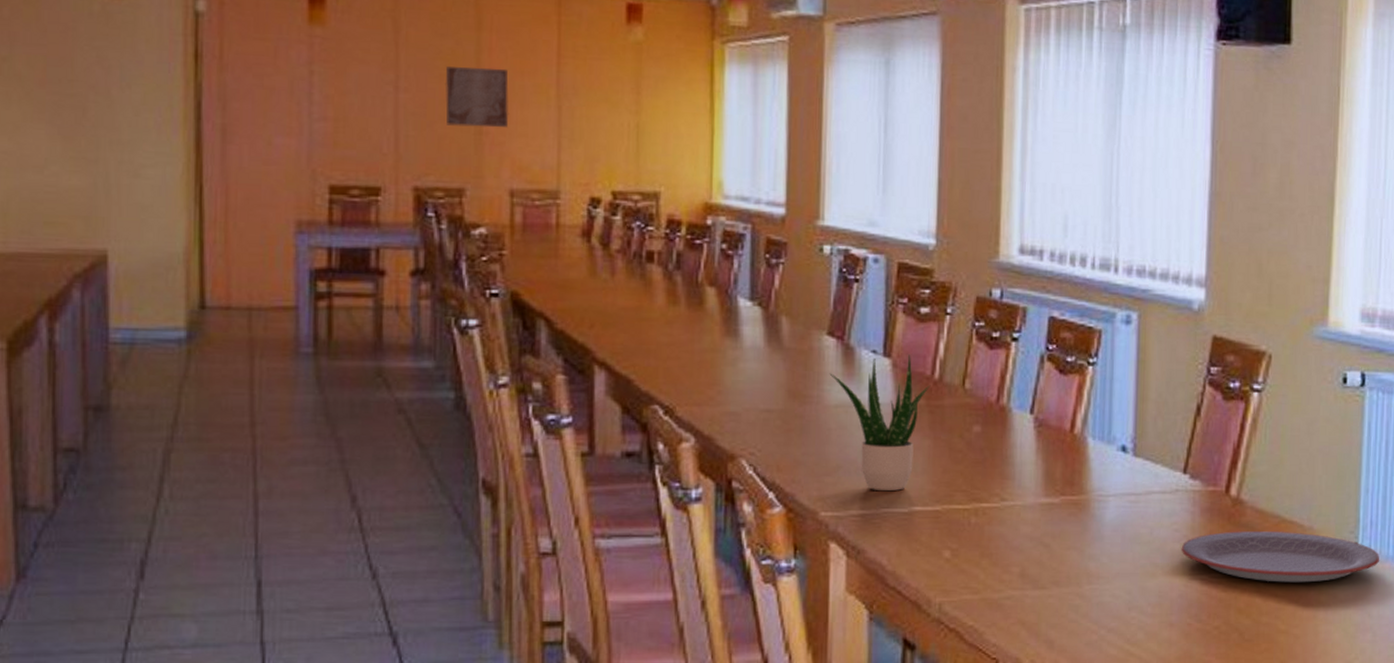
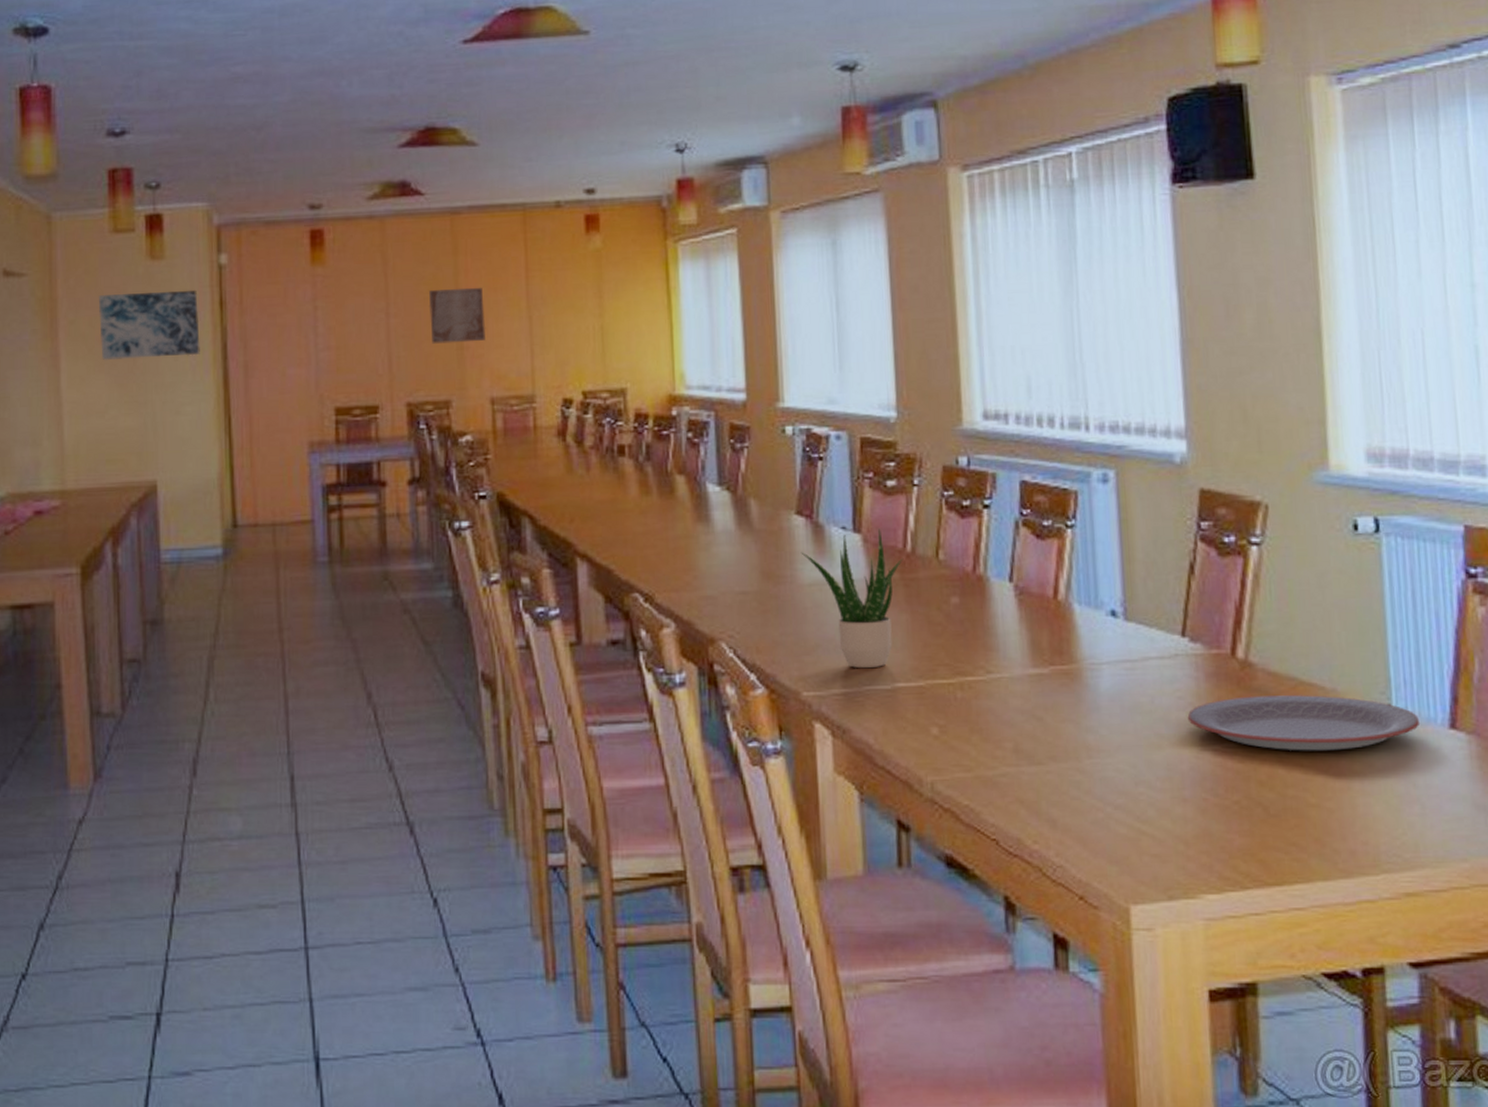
wall art: none [40,31,168,112] -> present [99,289,200,361]

